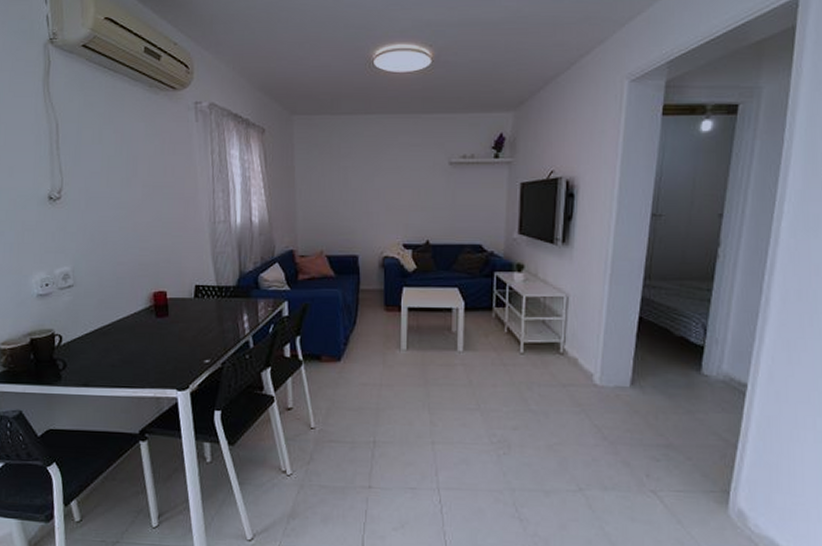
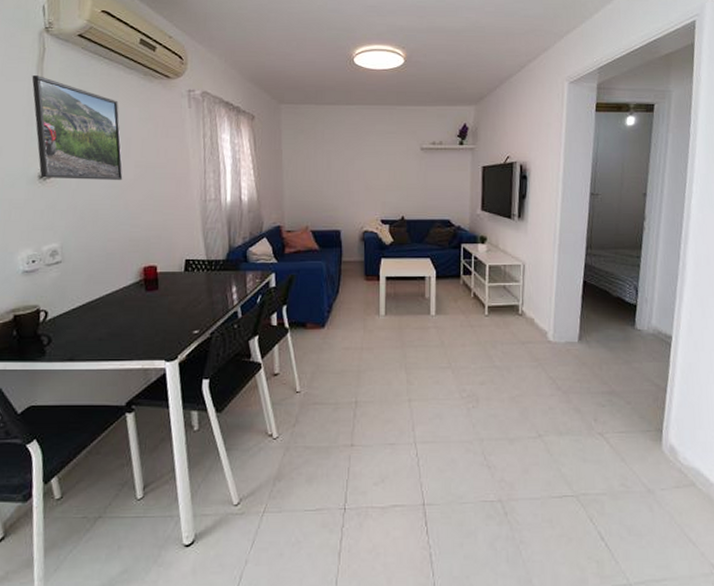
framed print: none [38,91,131,200] -> present [31,75,123,180]

